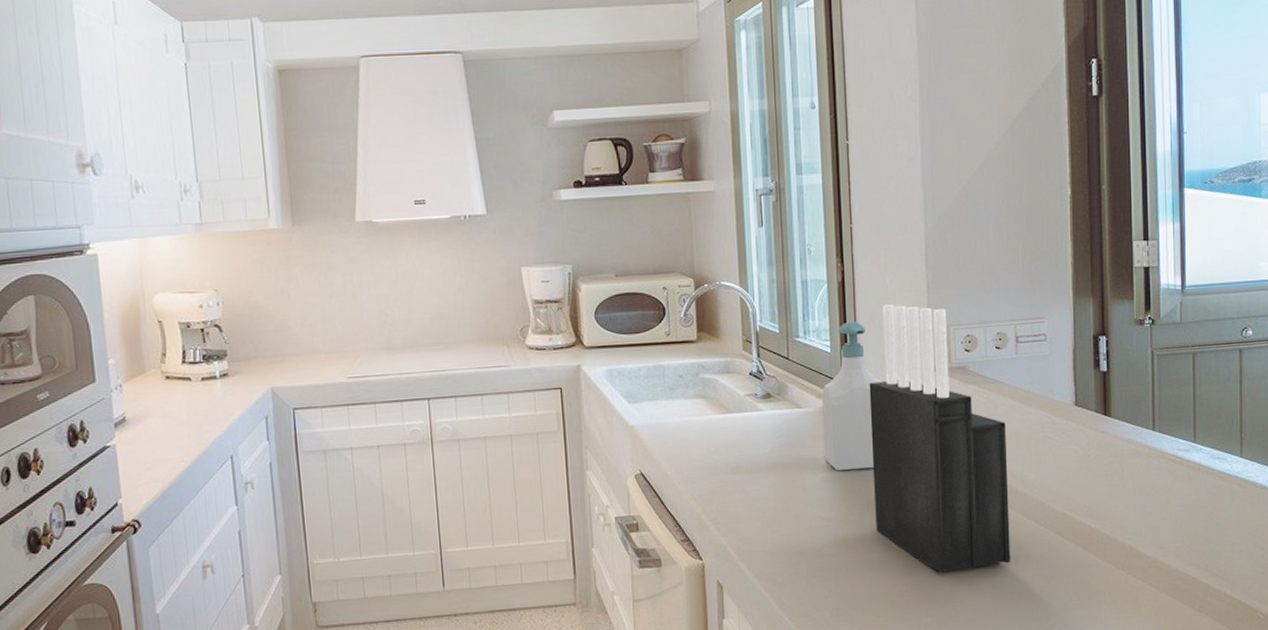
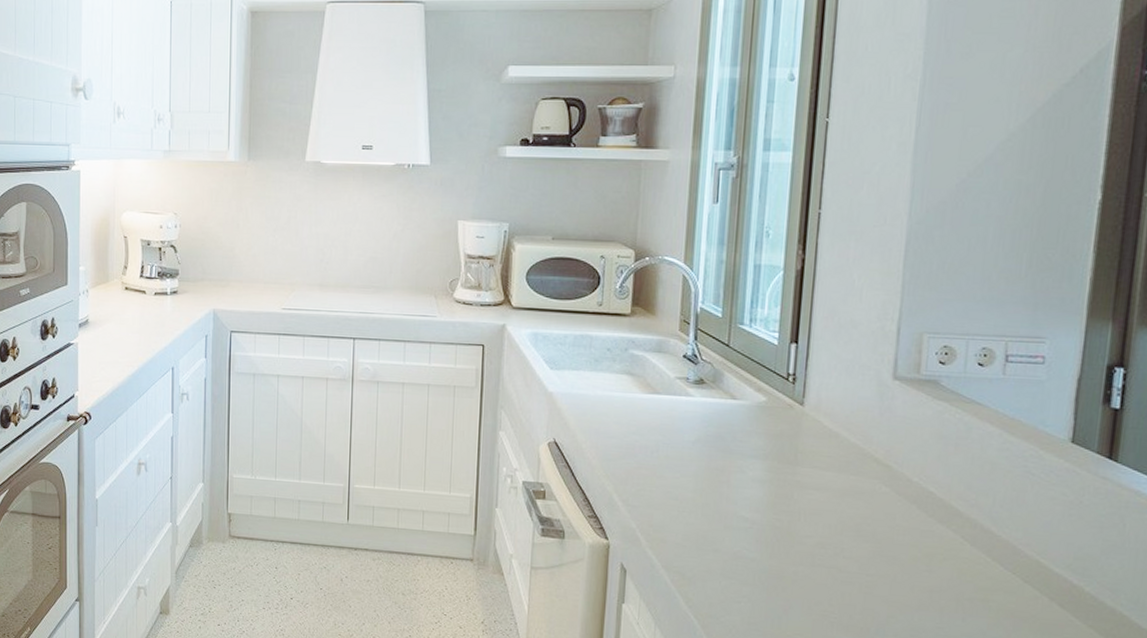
soap bottle: present [822,321,883,471] -> none [756,314,835,475]
knife block: present [869,304,1011,573] -> none [805,301,979,605]

